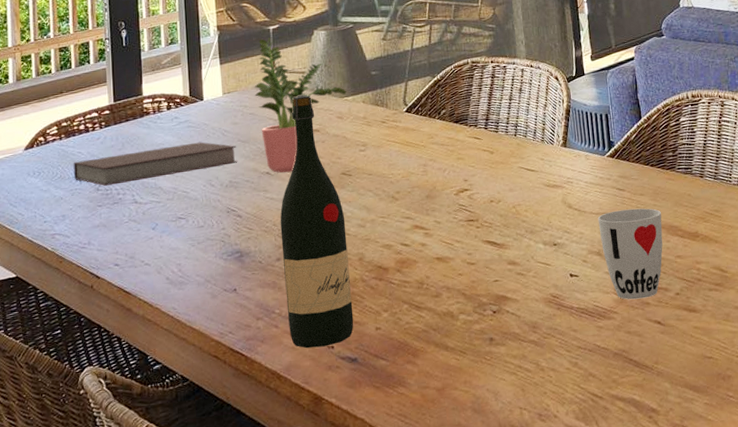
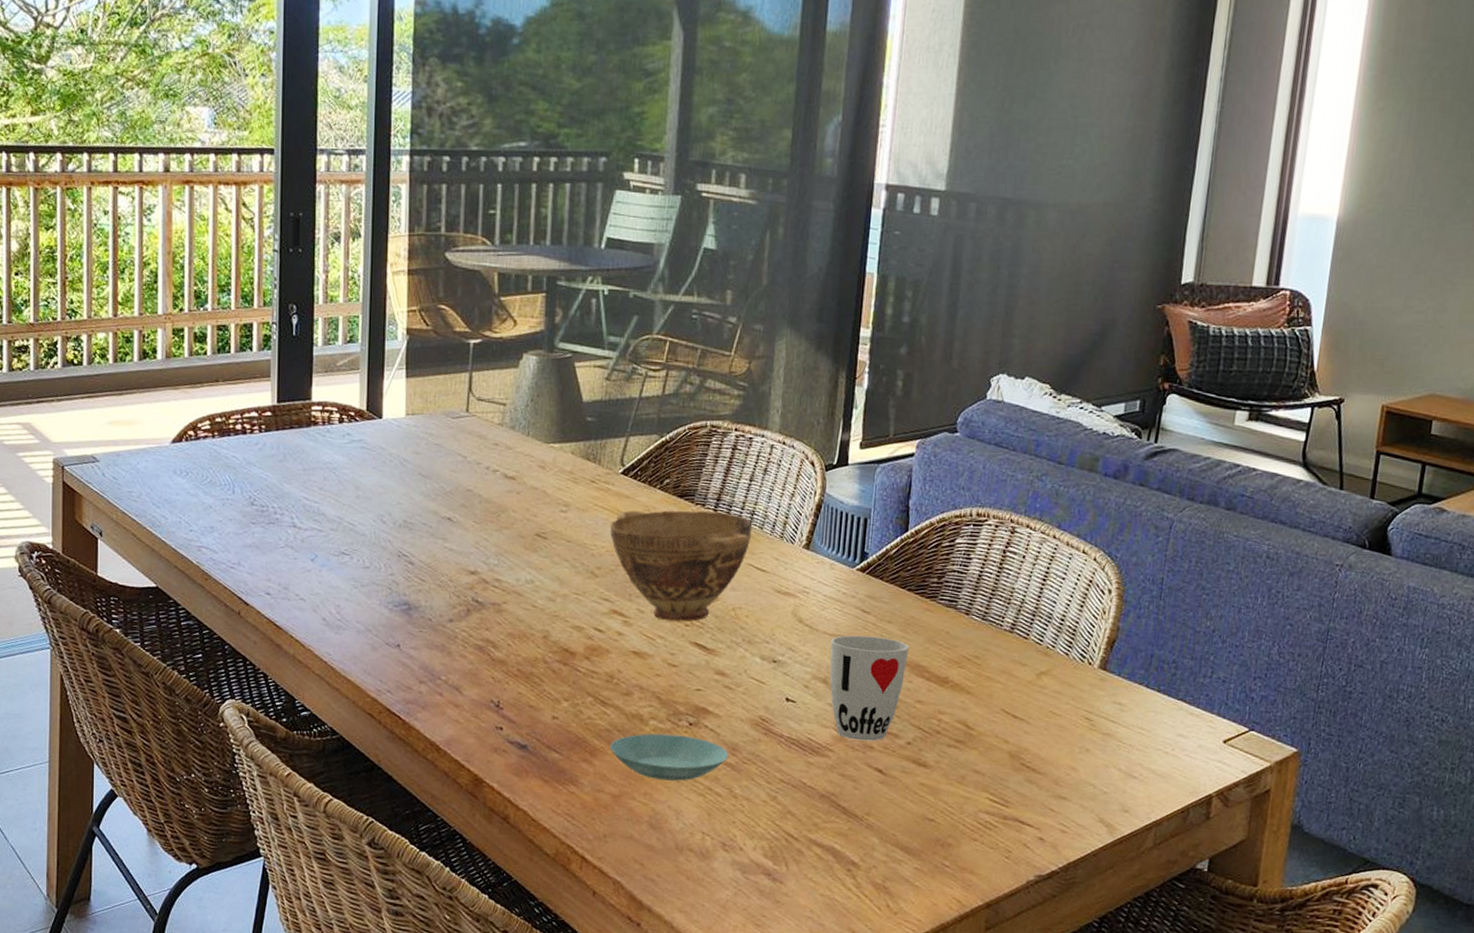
notebook: present [73,142,238,186] -> none [226,466,416,502]
potted plant: present [254,37,347,173] -> none [443,353,554,523]
wine bottle: present [280,94,354,349] -> none [455,431,533,727]
bowl: none [403,128,519,227] -> present [610,510,752,622]
saucer: none [428,323,531,367] -> present [609,733,728,781]

